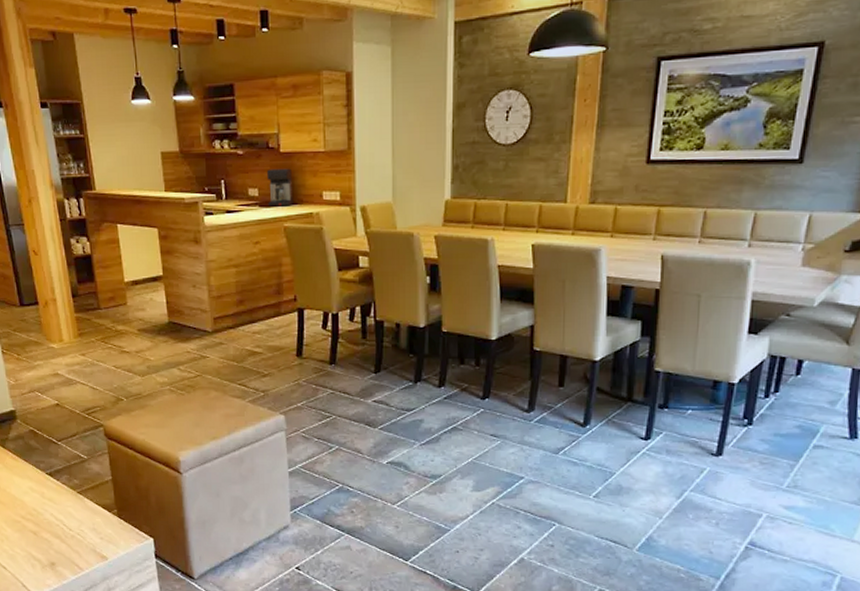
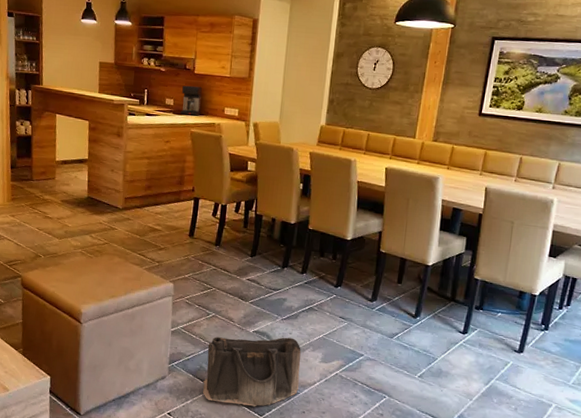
saddlebag: none [333,466,448,551] -> present [202,337,301,407]

